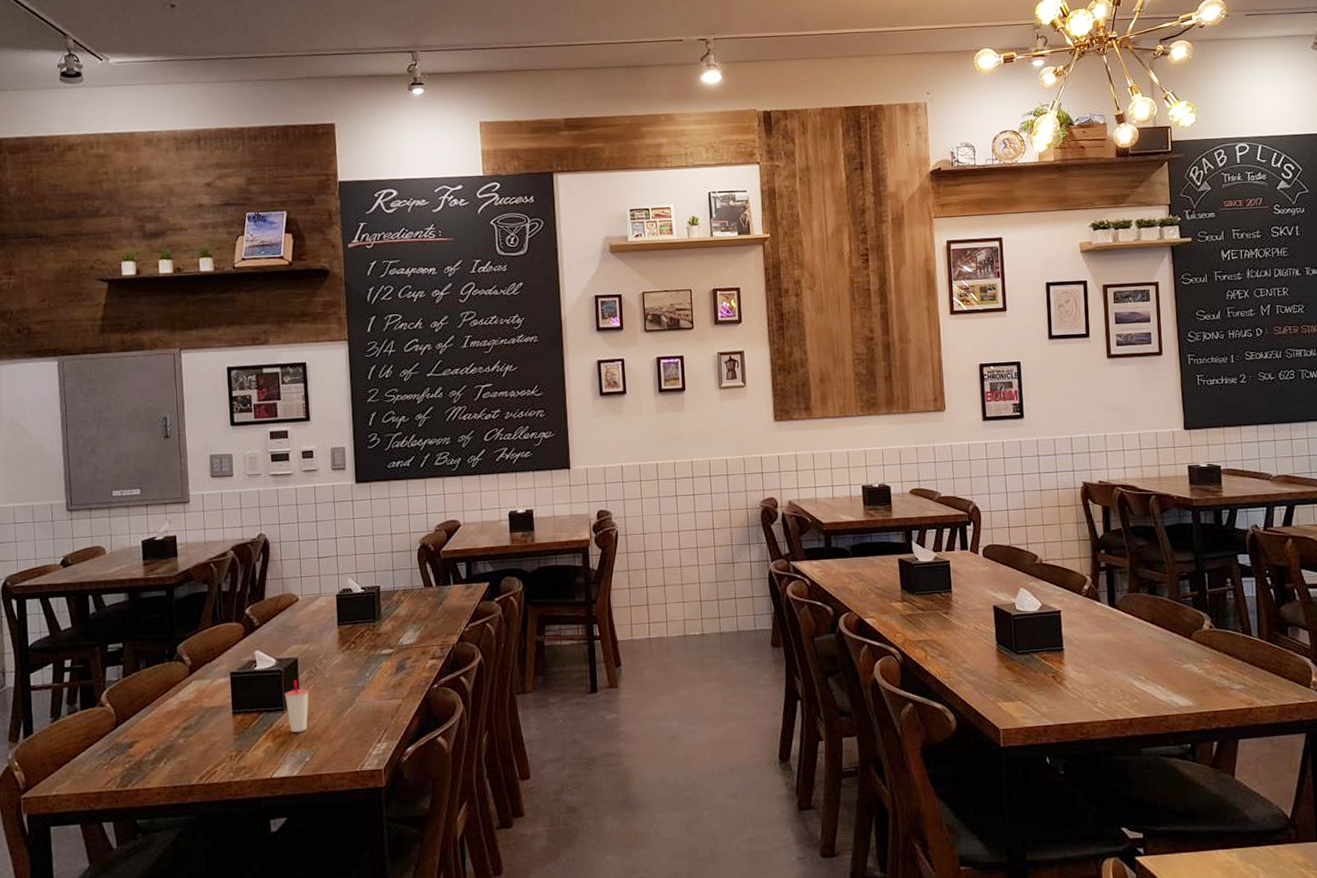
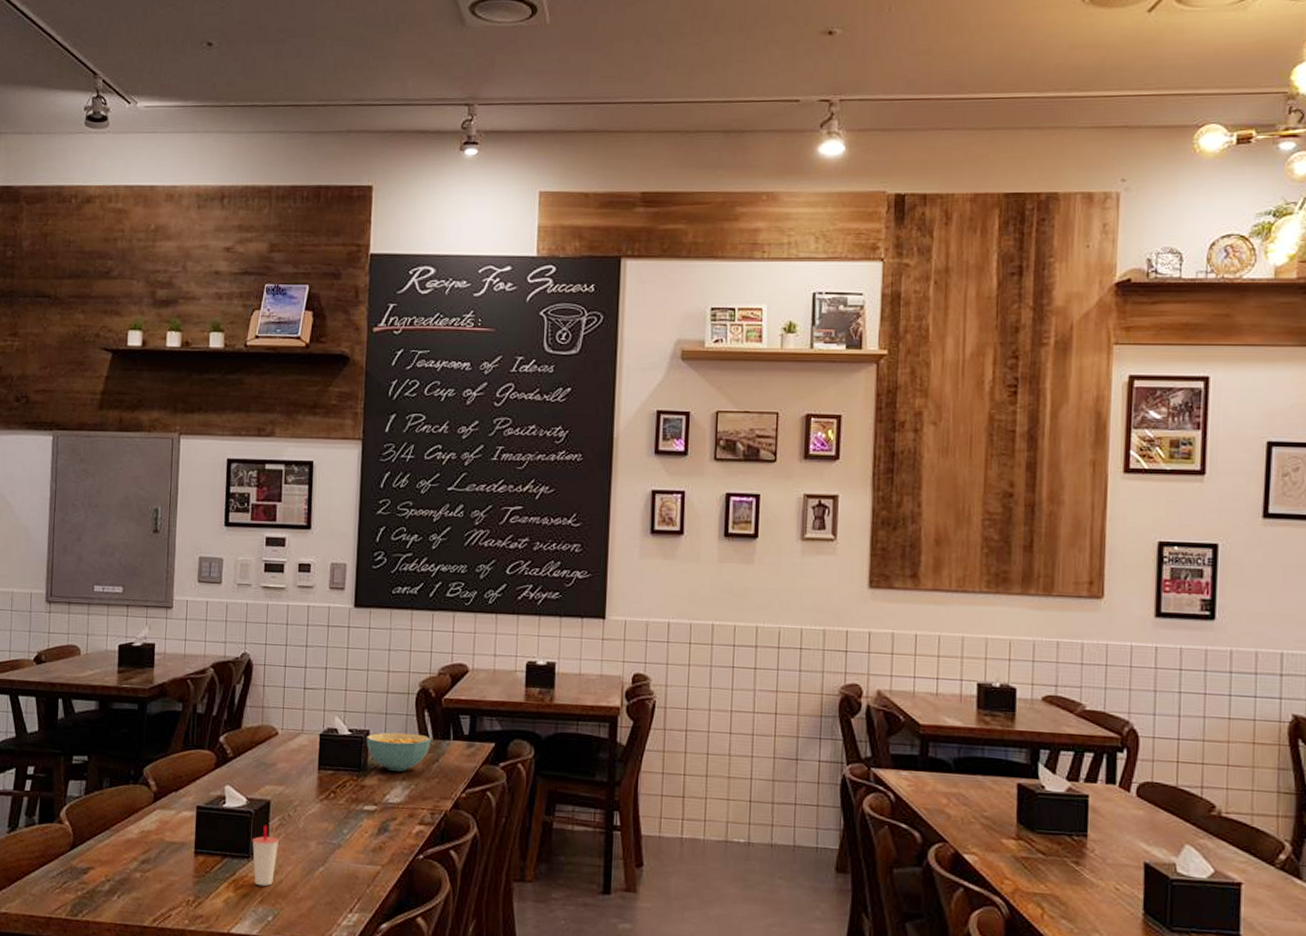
cereal bowl: none [378,583,435,618] -> present [366,732,432,772]

